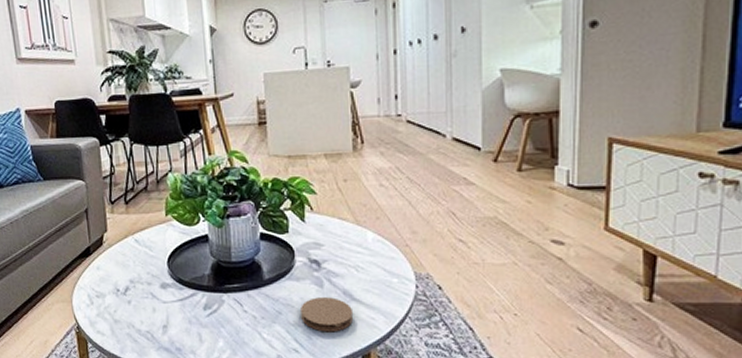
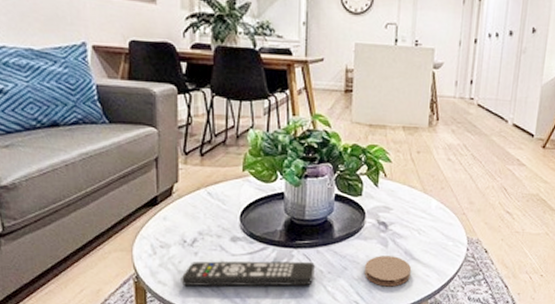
remote control: none [117,306,248,336] -> present [181,261,315,287]

